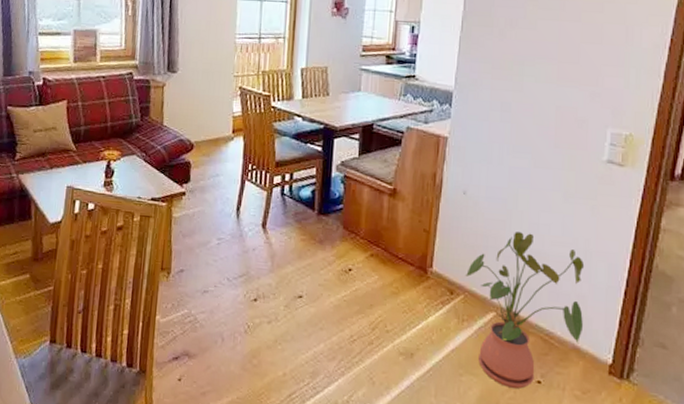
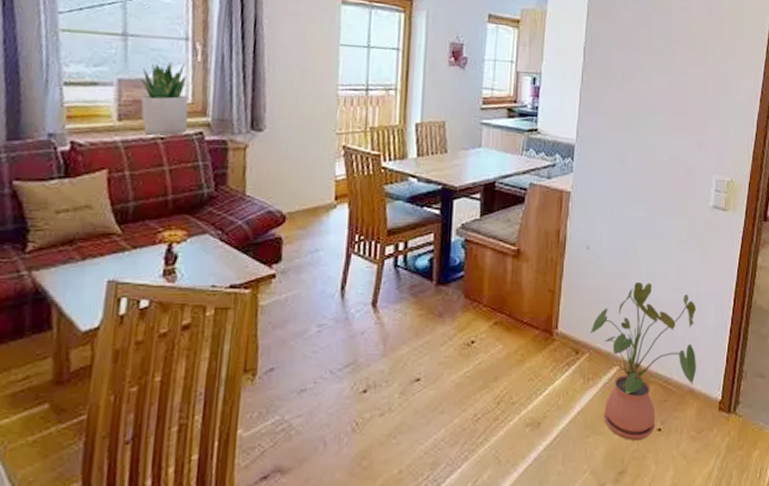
planter: none [89,15,122,75] -> present [140,60,189,136]

